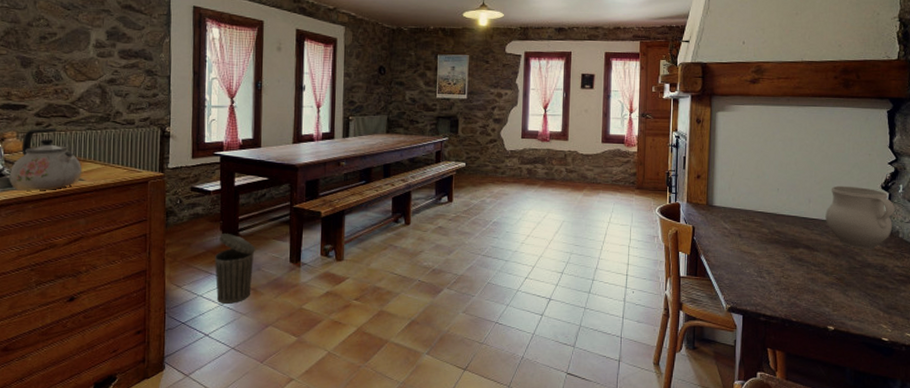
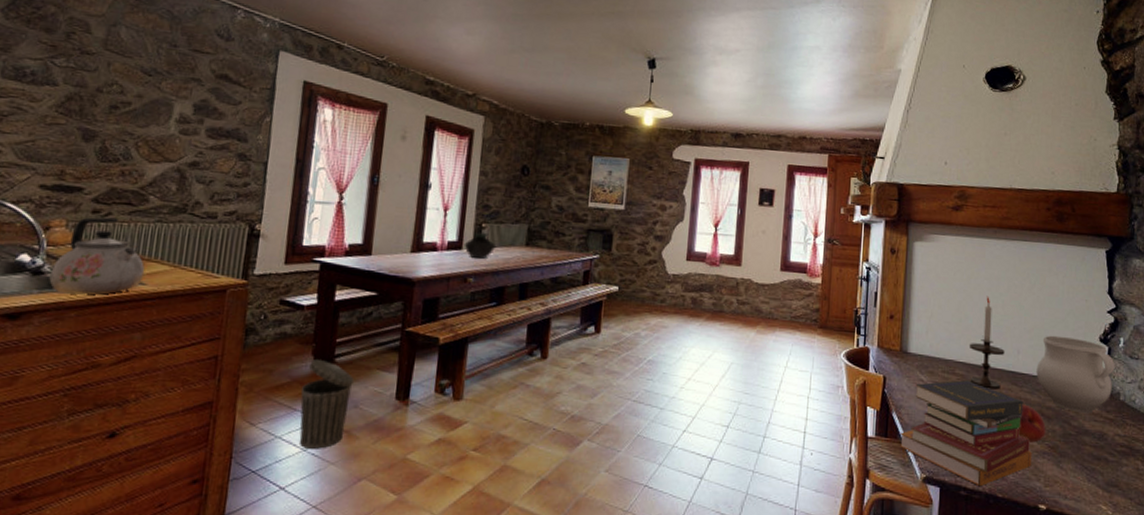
vase: none [335,123,361,145] -> present [464,231,495,259]
books: none [708,227,822,313] -> present [900,380,1032,487]
candlestick: none [766,155,798,233] -> present [969,295,1005,390]
fruit: none [809,244,834,276] -> present [1017,404,1046,443]

